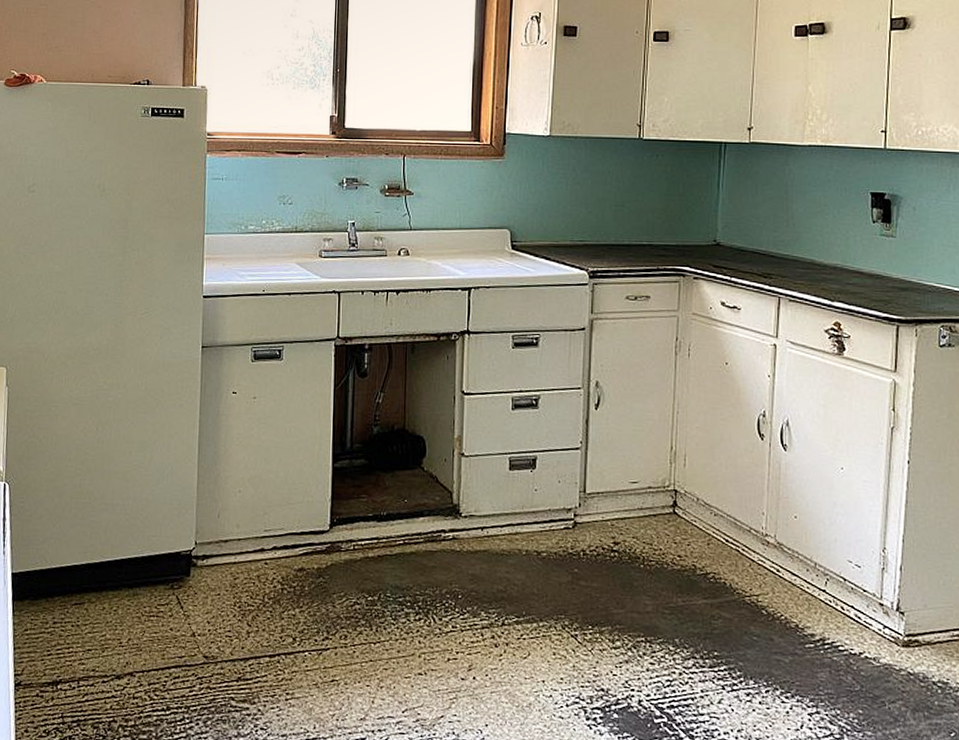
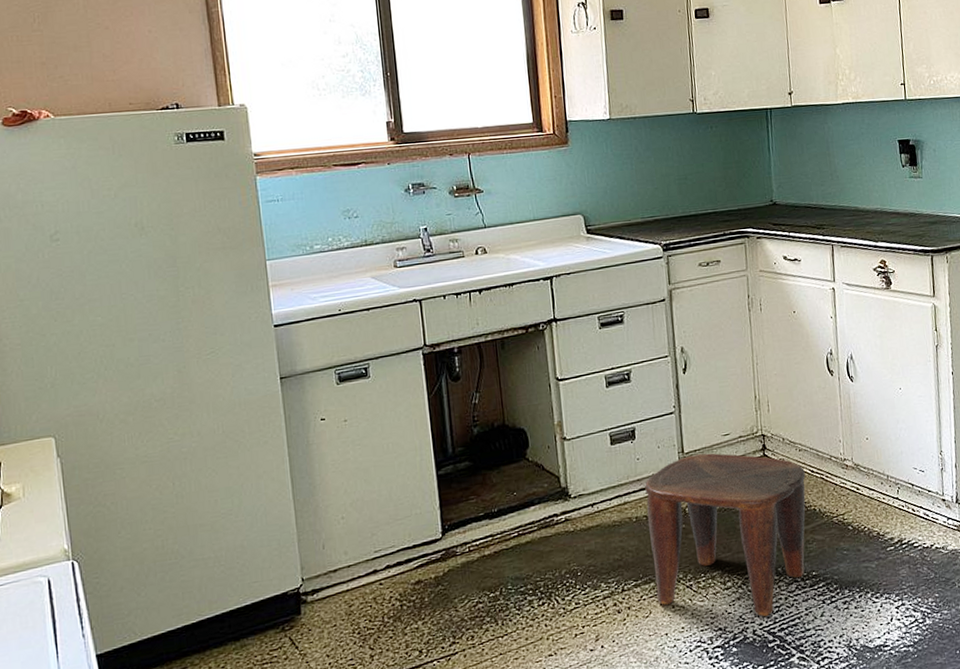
stool: none [538,497,718,688] -> present [644,453,806,617]

